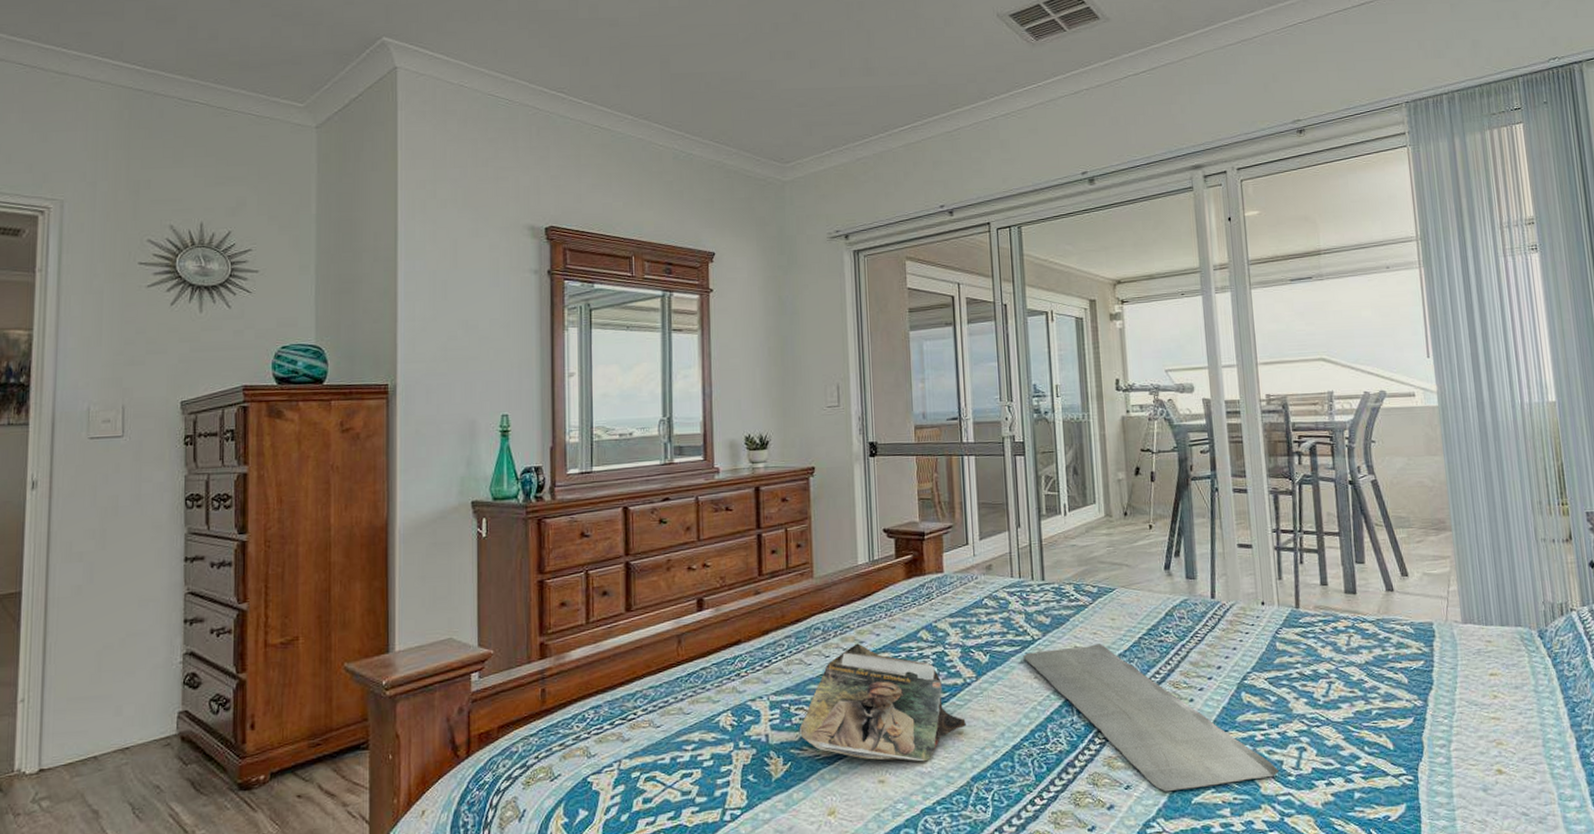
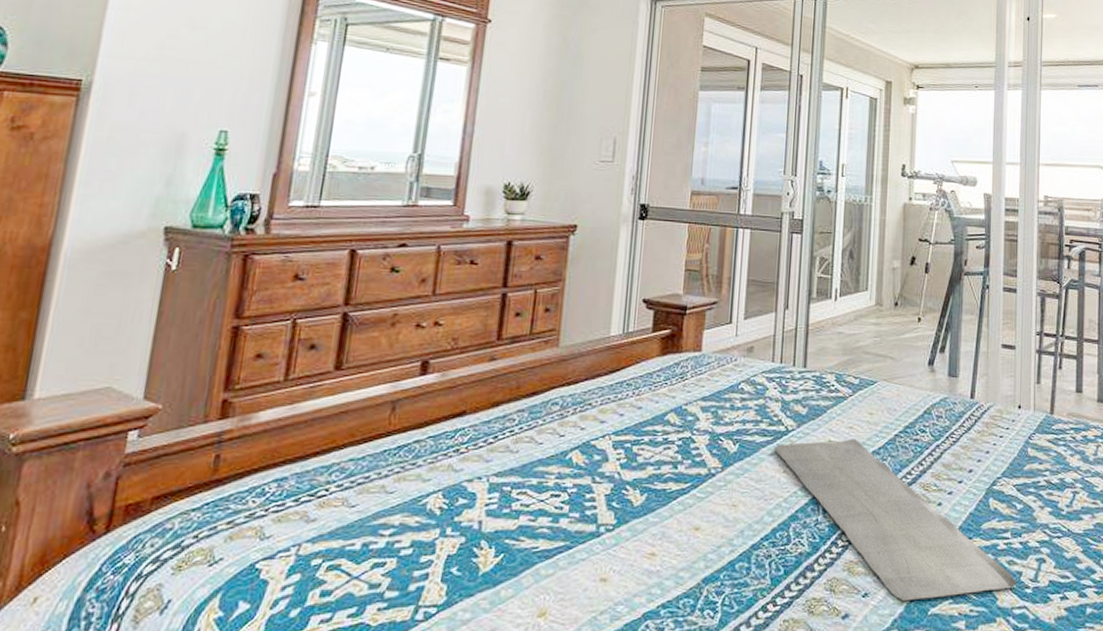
magazine: present [800,643,966,762] -> none [519,423,705,559]

